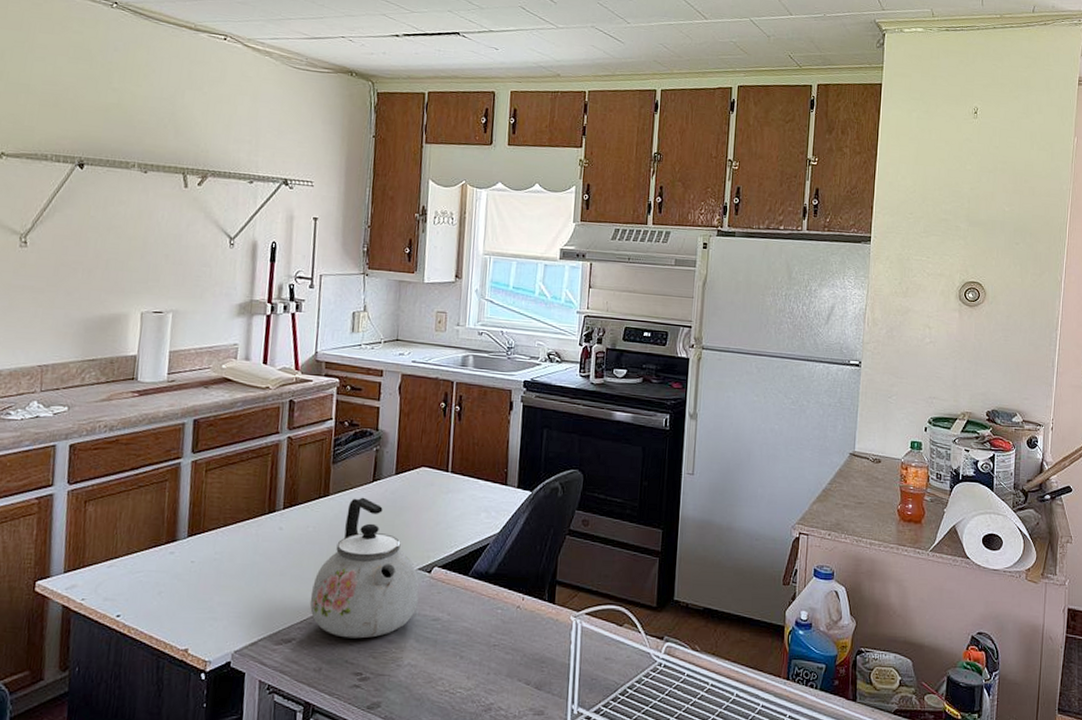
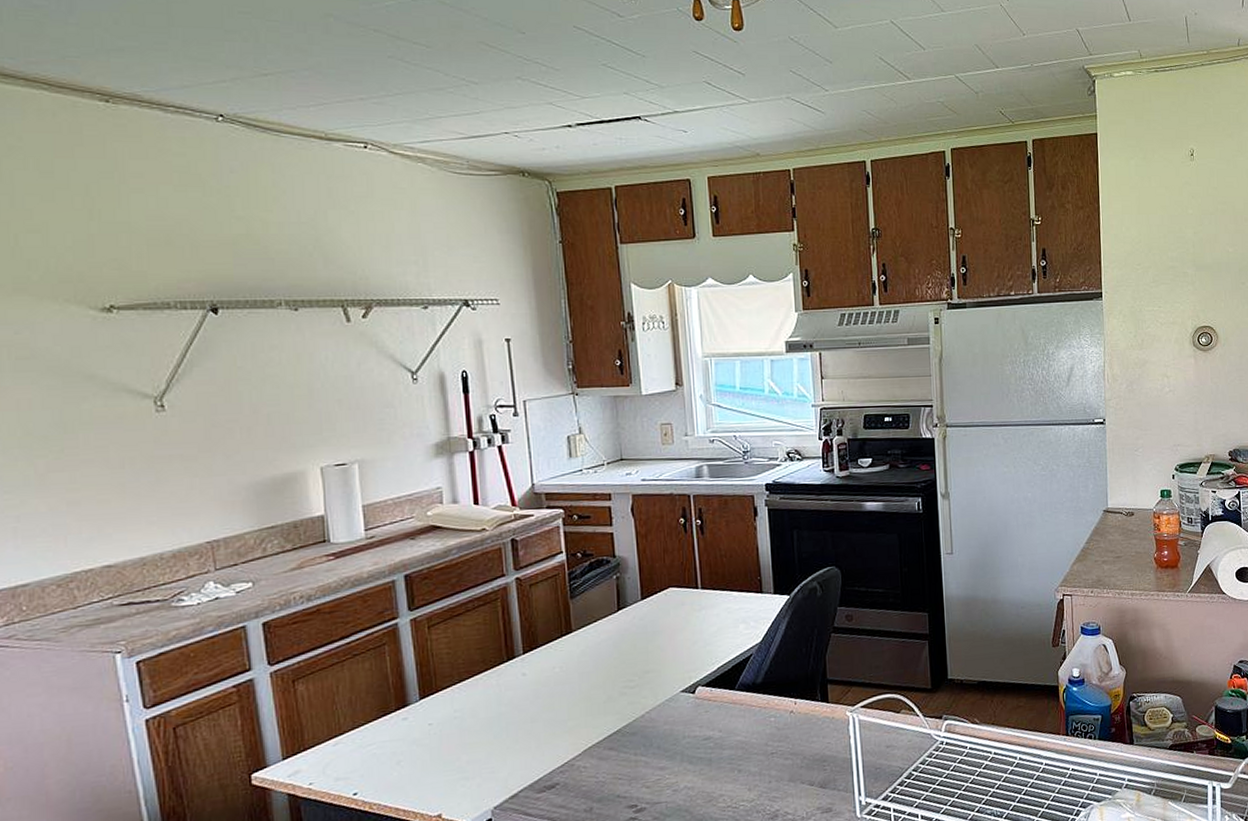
kettle: present [310,497,420,639] -> none [568,628,686,773]

